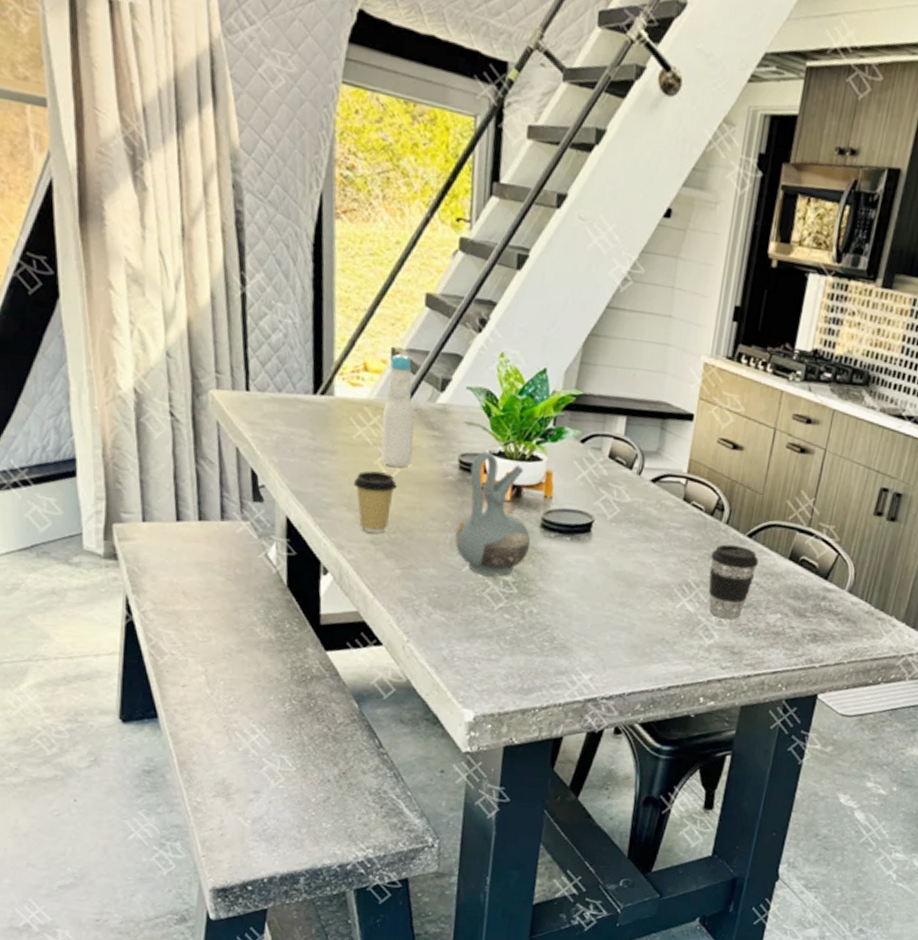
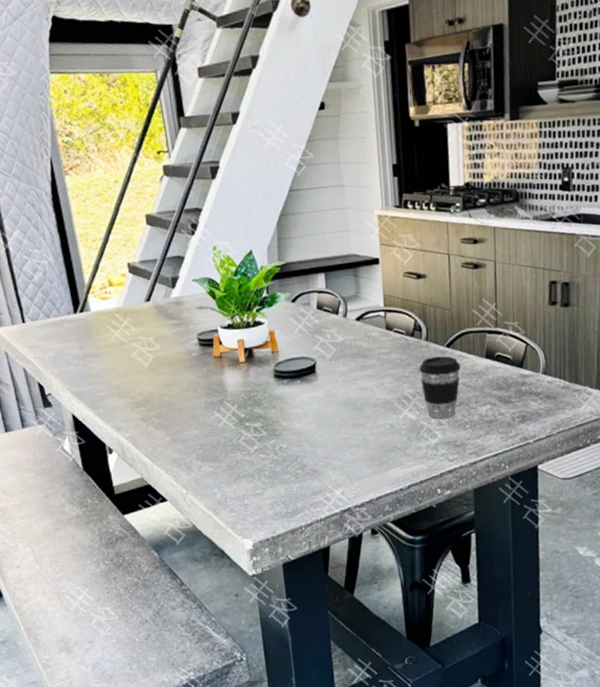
coffee cup: present [353,471,397,533] -> none [118,362,153,412]
bottle: present [381,353,415,468] -> none [128,266,161,356]
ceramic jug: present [455,451,531,577] -> none [207,326,269,427]

